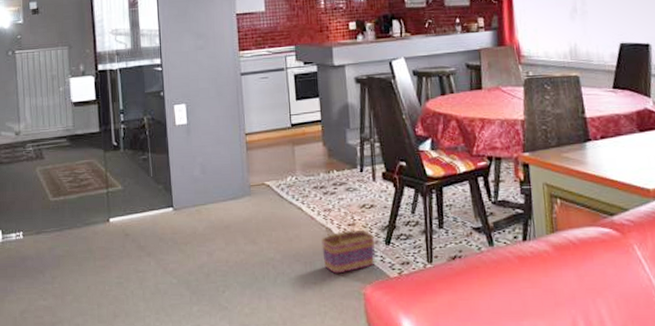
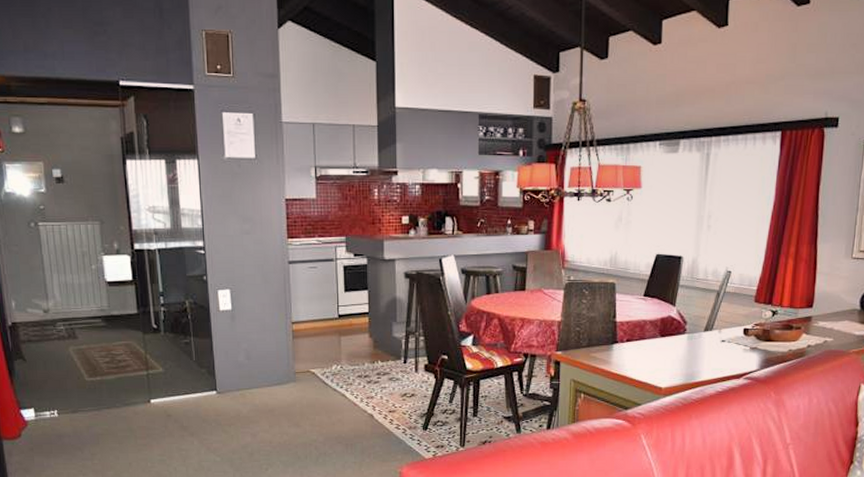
basket: present [321,206,376,274] -> none [363,394,414,455]

